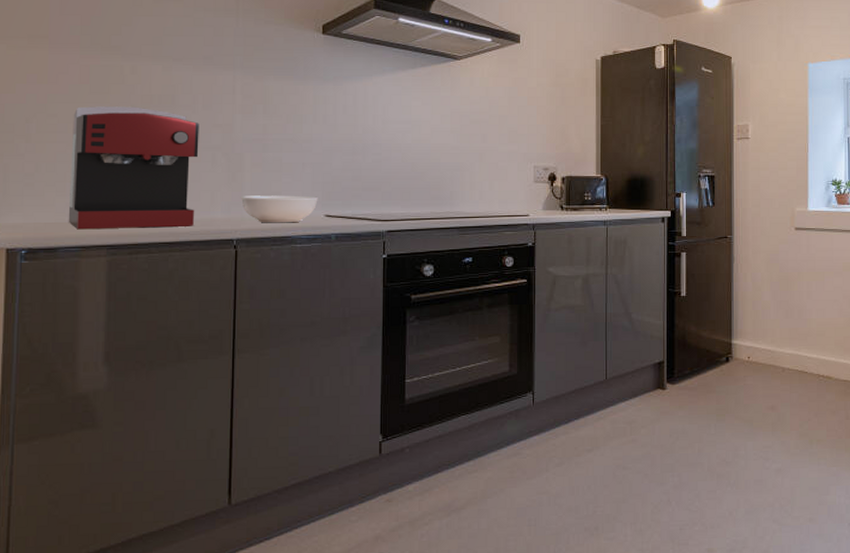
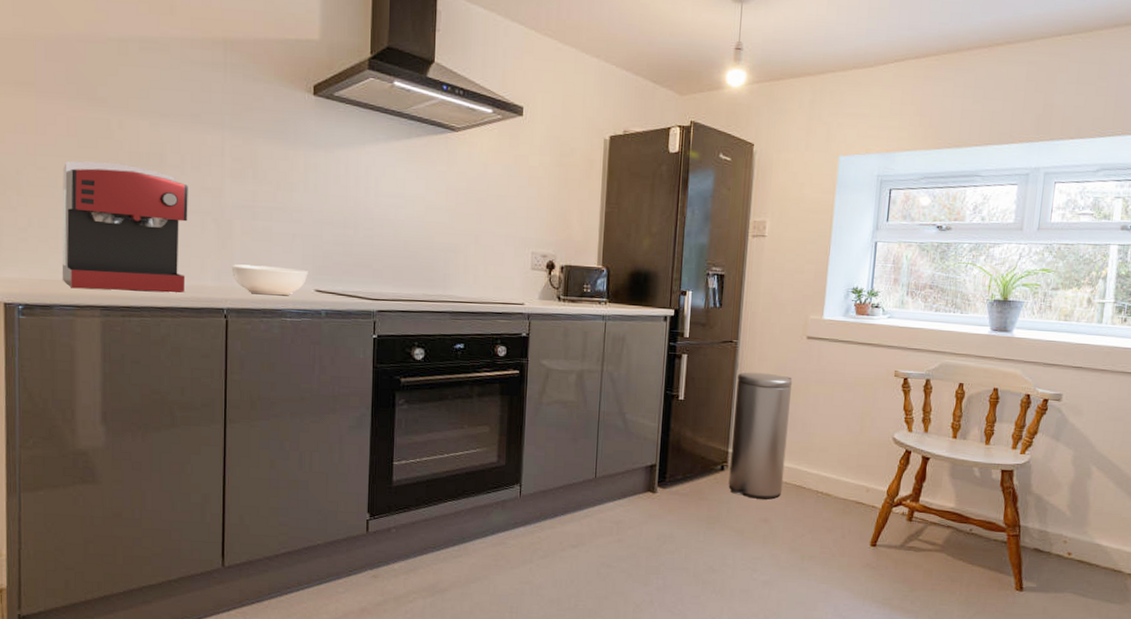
pedal bin: none [734,264,786,387] -> present [728,372,793,500]

